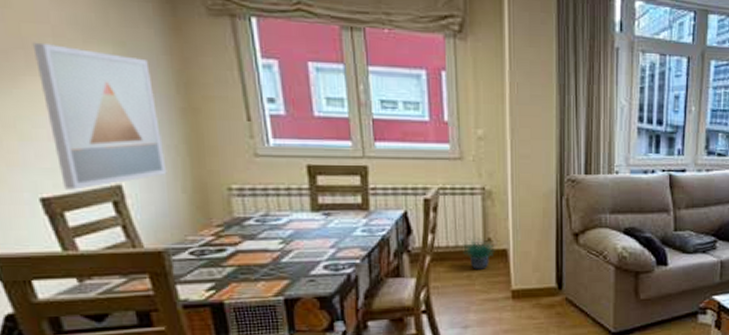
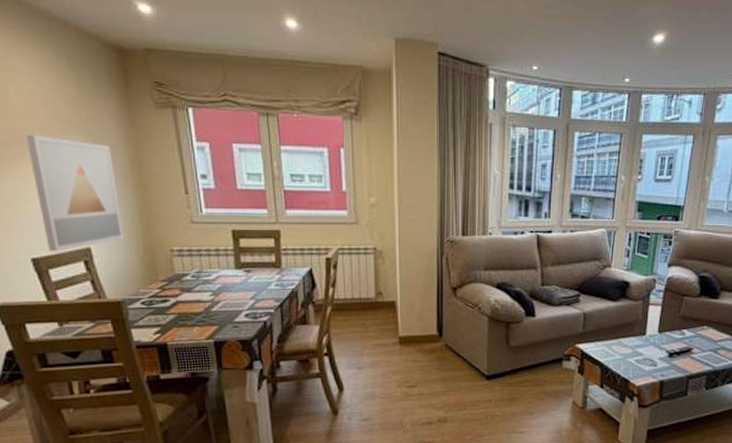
potted plant: present [463,236,495,269] -> none [358,290,385,319]

